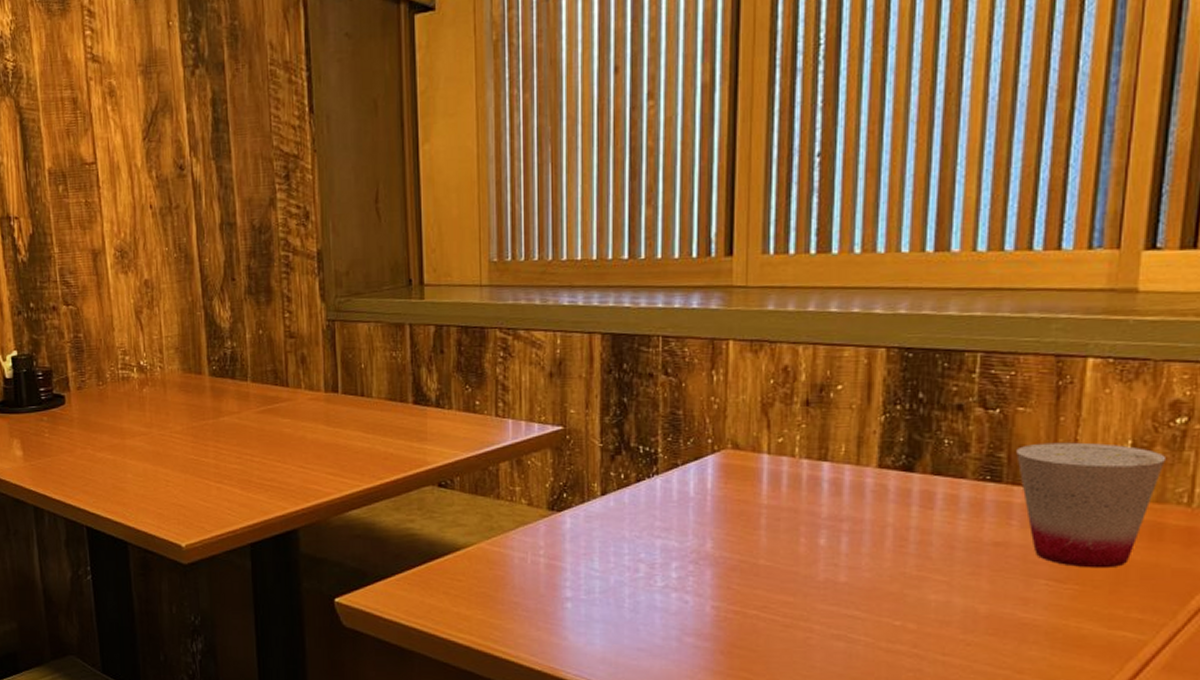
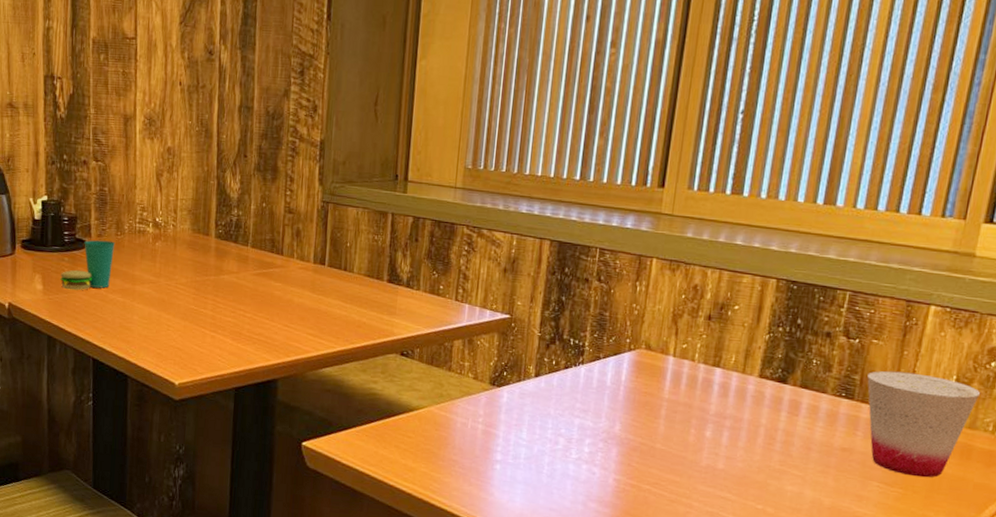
cup: none [40,393,97,453] -> present [59,240,115,291]

